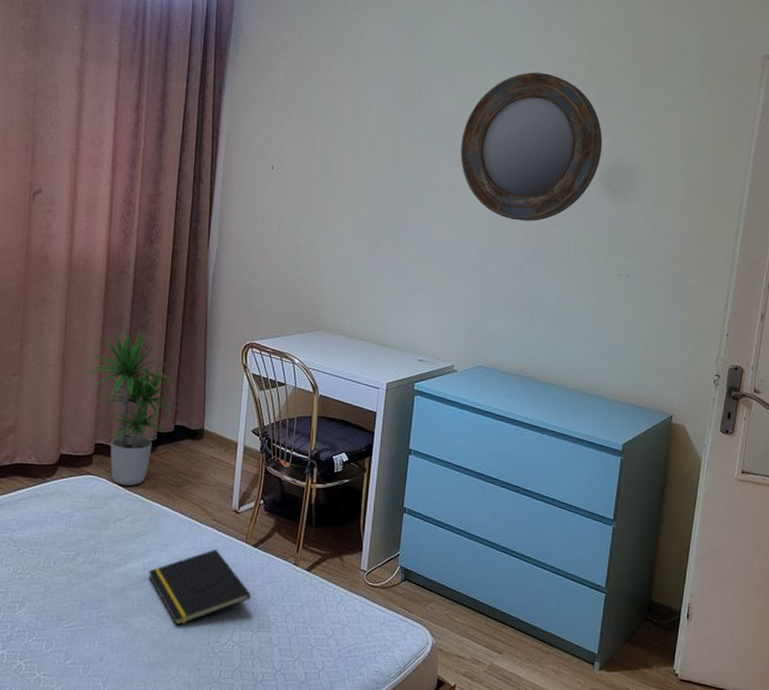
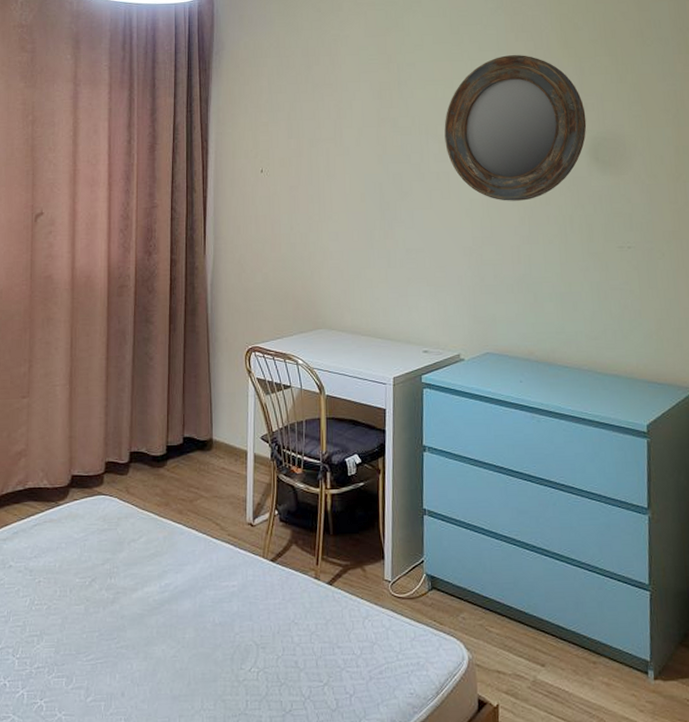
potted plant: present [84,327,181,486] -> none [91,340,188,504]
notepad: present [148,549,251,626] -> none [165,566,273,653]

